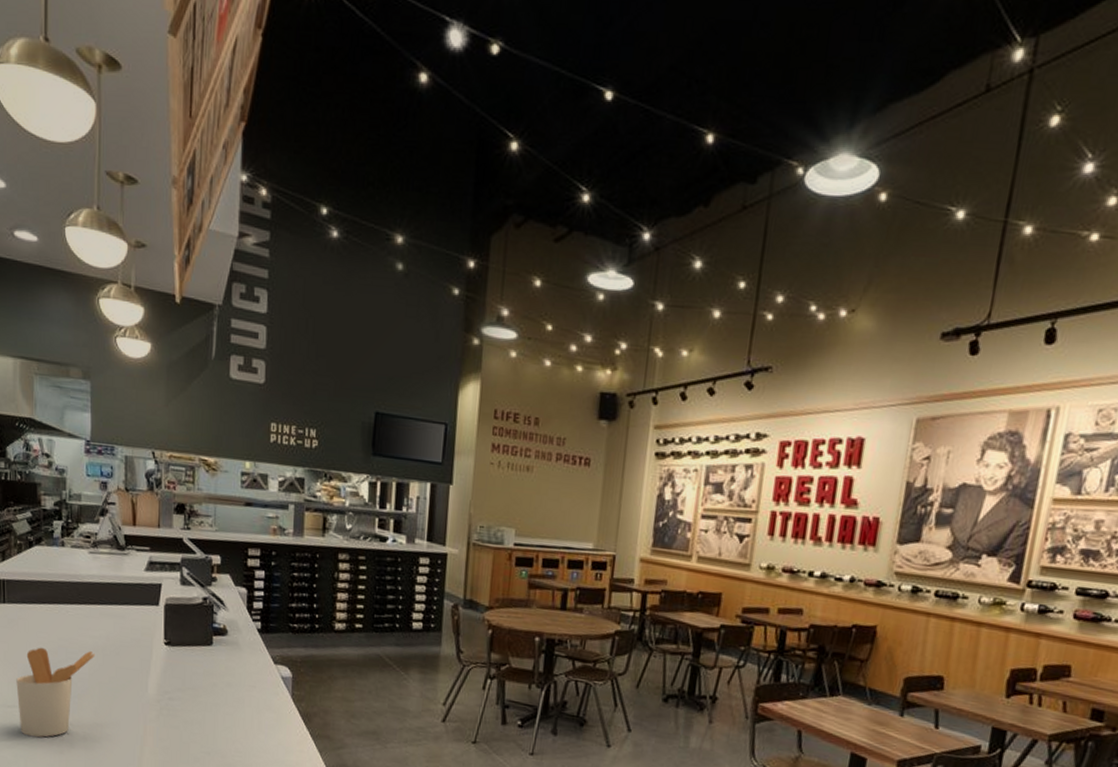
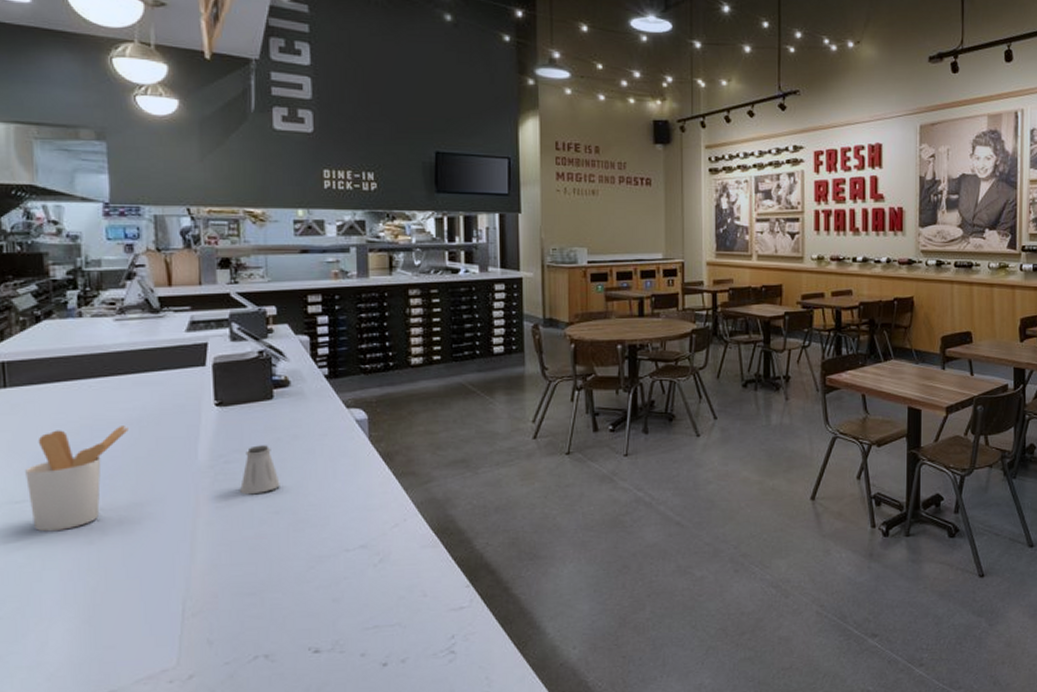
saltshaker: none [180,687,213,733] -> present [240,445,280,495]

